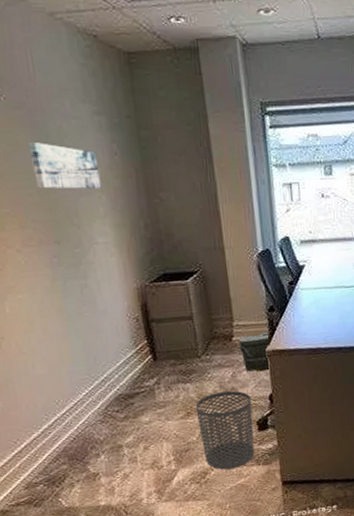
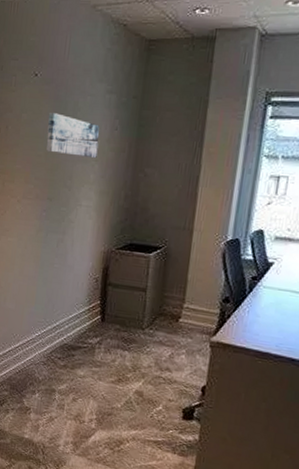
waste bin: present [195,390,255,470] -> none [124,367,183,449]
bag: present [239,331,271,372] -> none [184,320,217,361]

